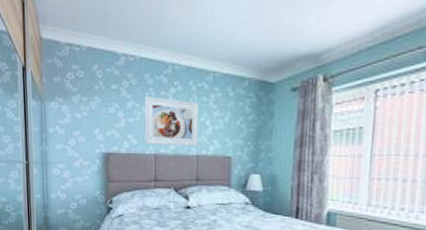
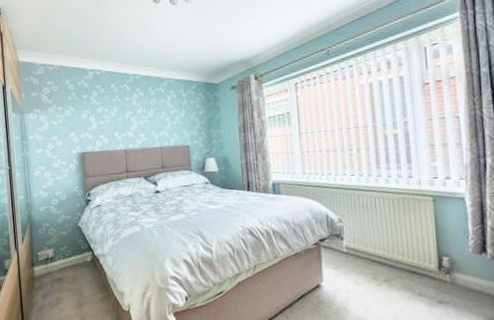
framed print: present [144,97,199,147] -> none [112,102,161,142]

